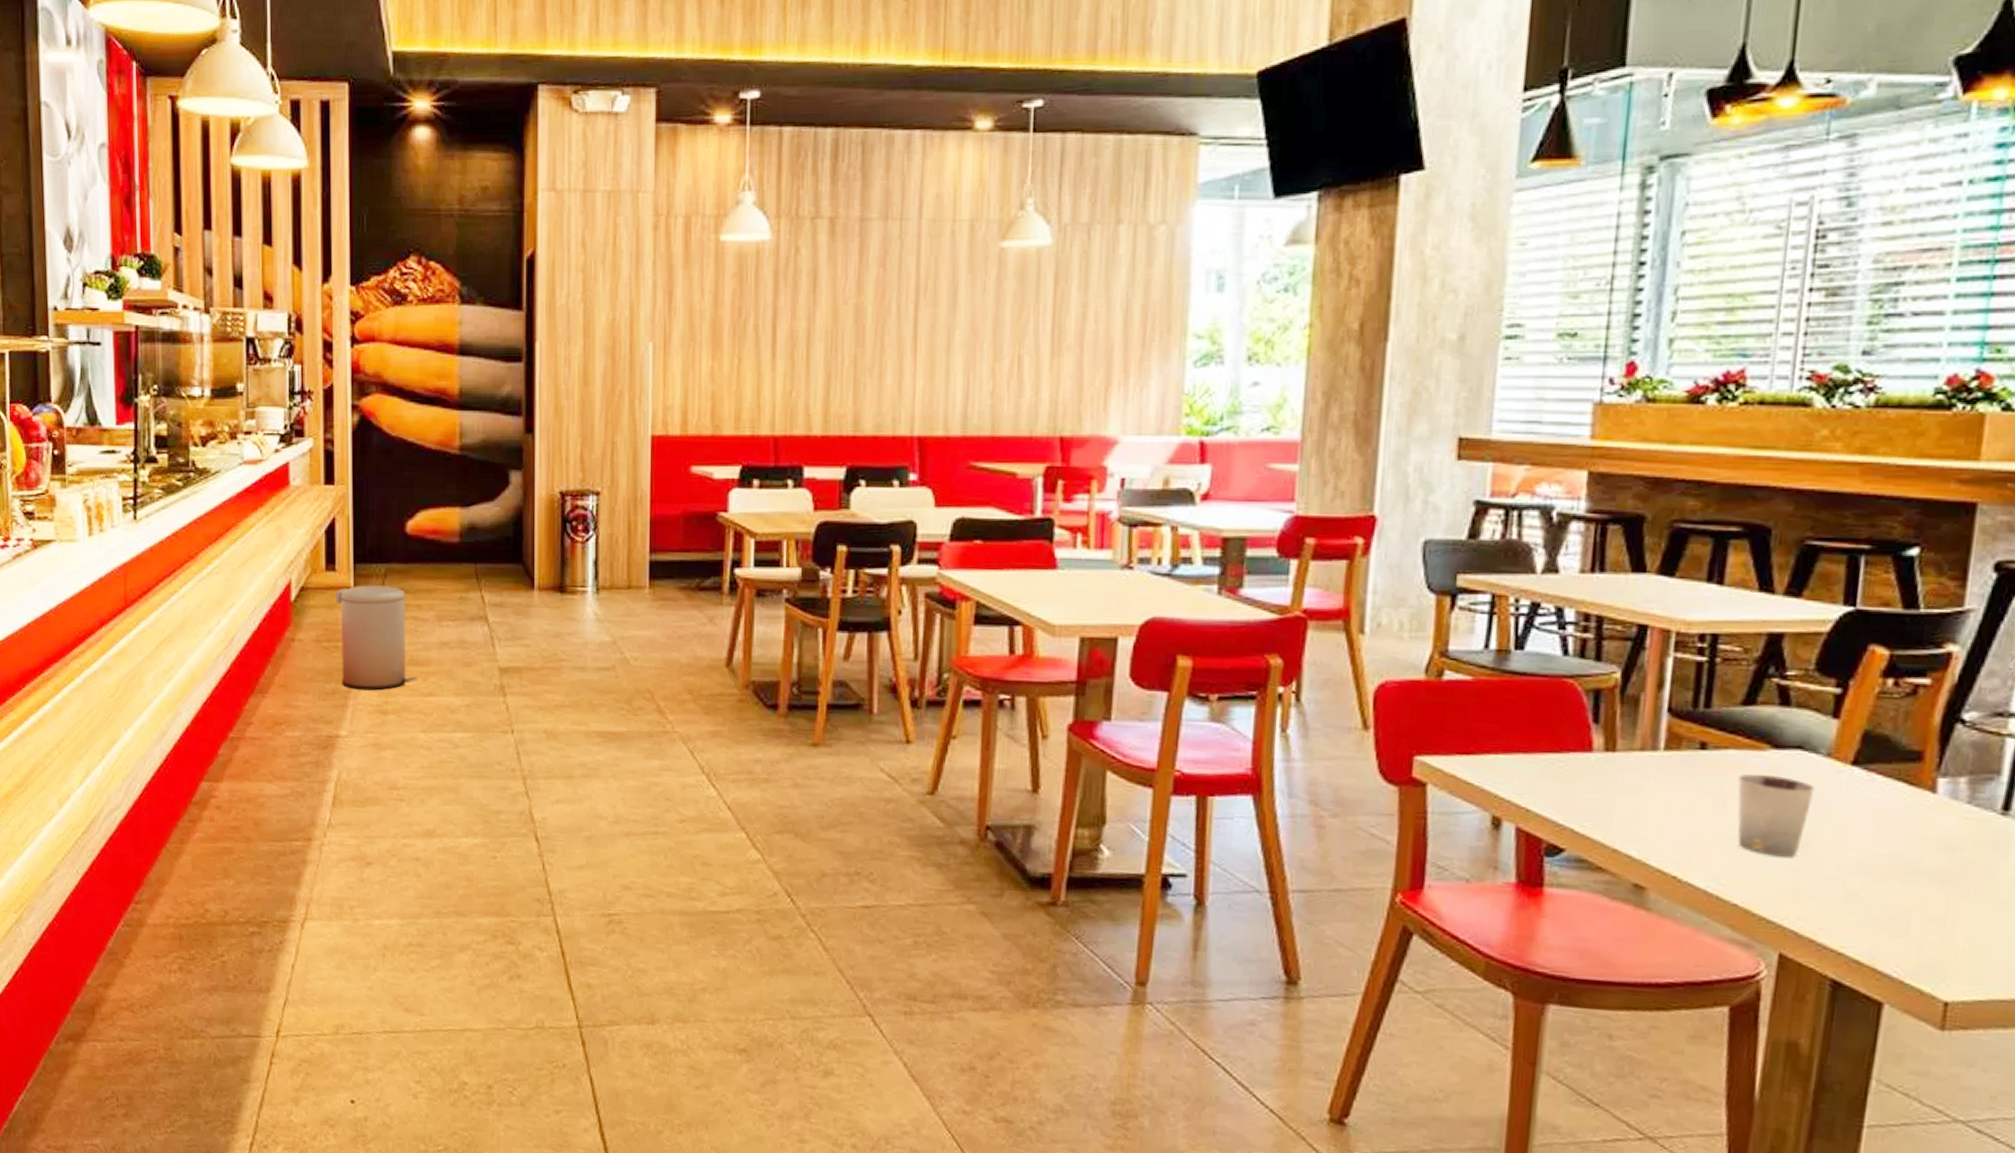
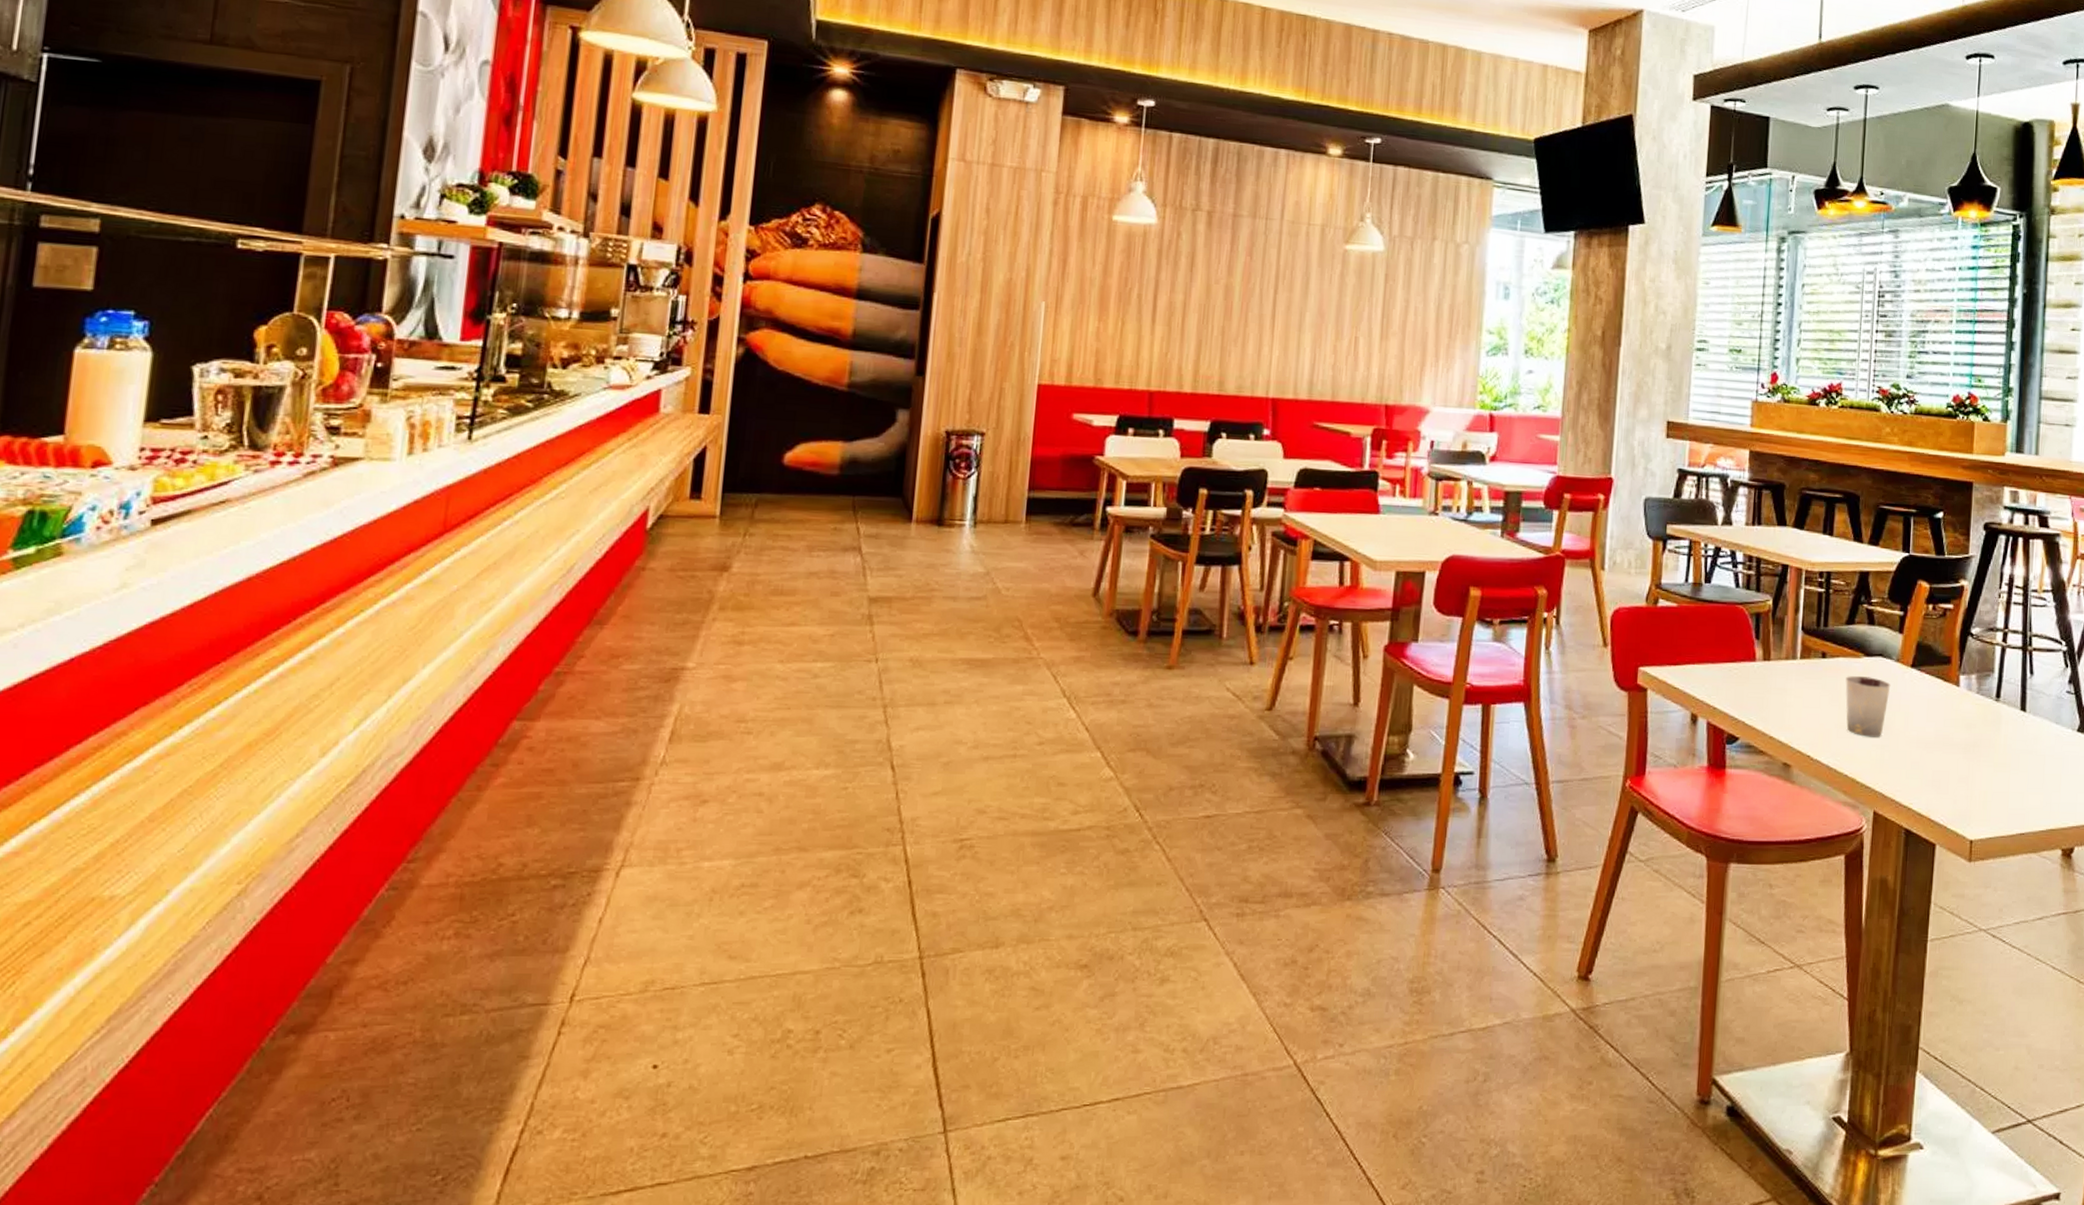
pedal bin: present [336,585,417,691] -> none [695,514,780,621]

